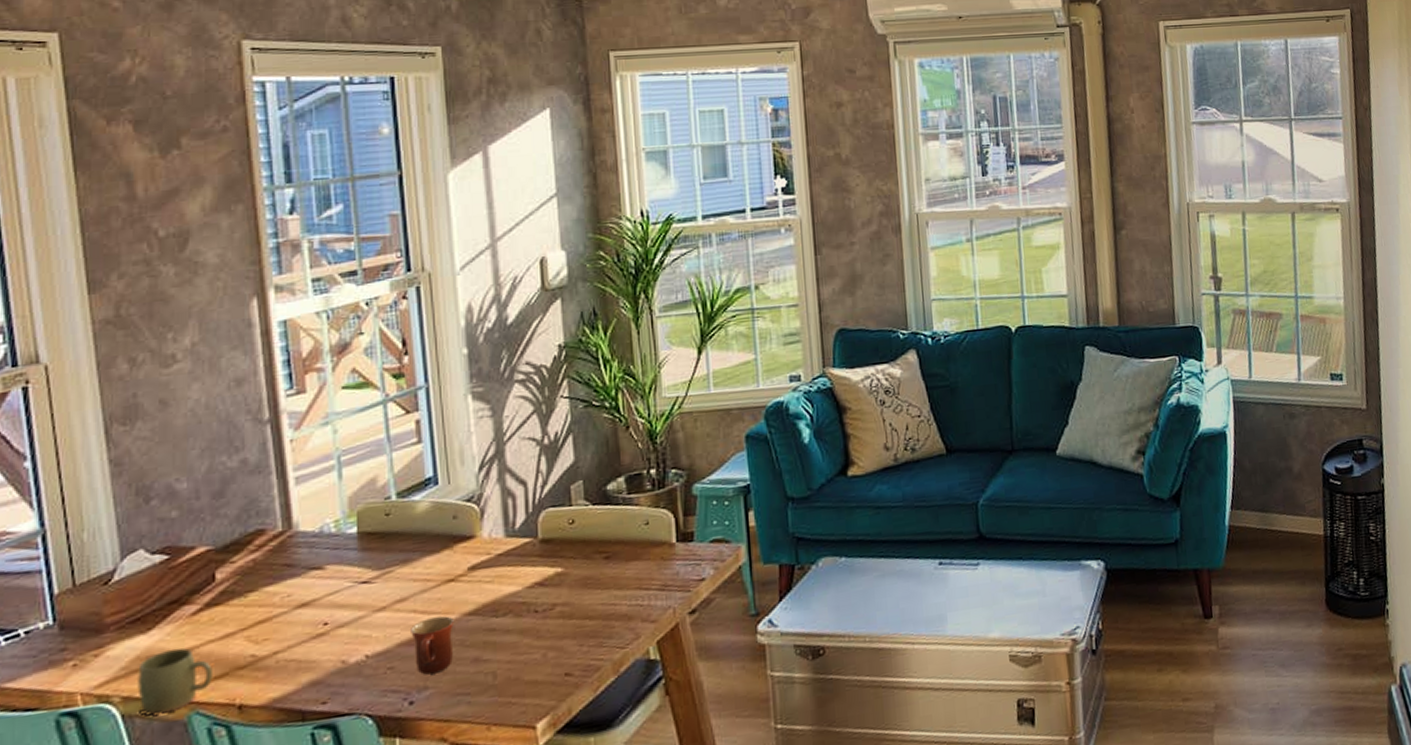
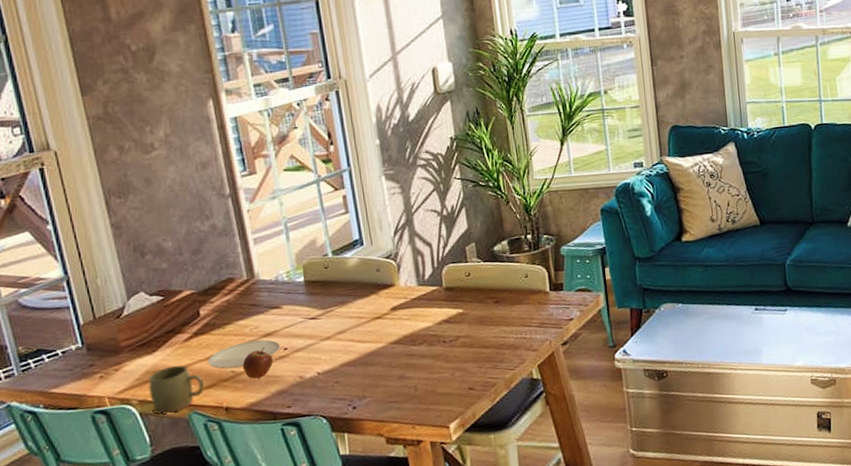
plate: none [220,611,319,652] -> present [207,339,281,369]
fruit: none [266,621,307,666] -> present [242,346,273,379]
mug: present [411,616,455,675] -> none [350,344,384,388]

